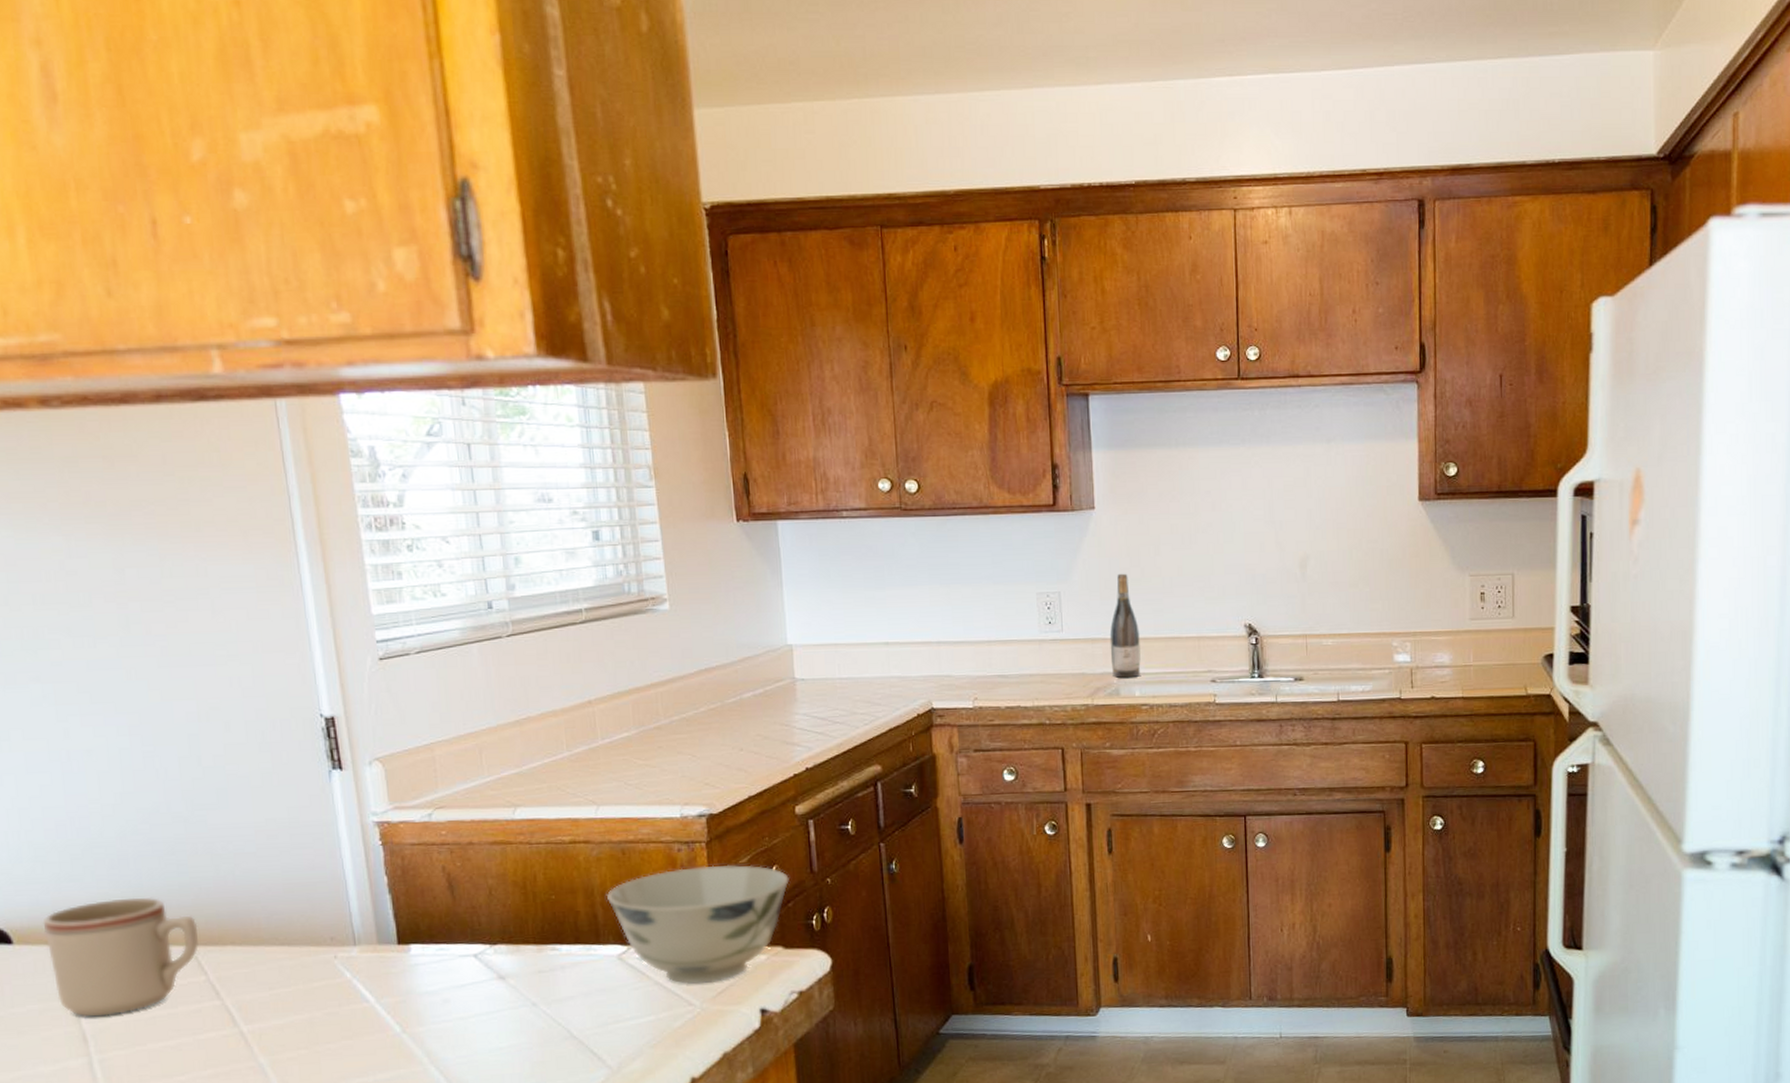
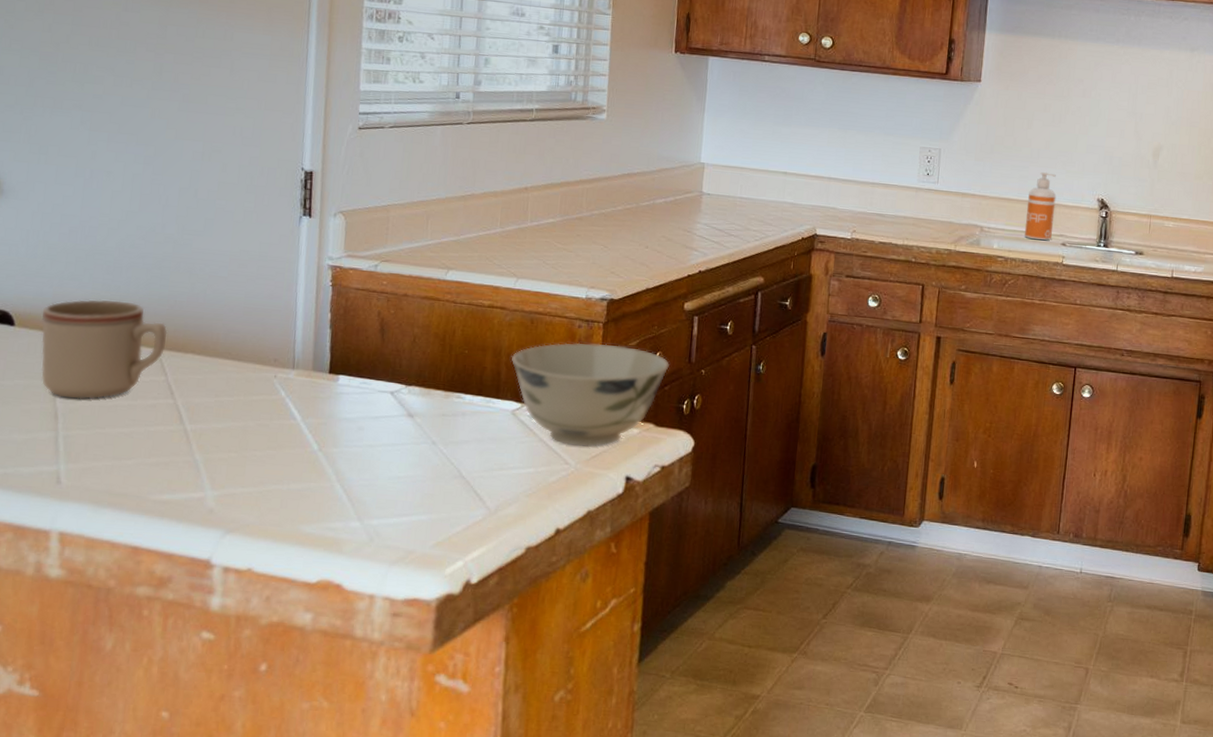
wine bottle: present [1109,573,1141,678] -> none [976,140,1005,232]
soap dispenser: none [1166,602,1200,680] -> present [1024,172,1056,241]

